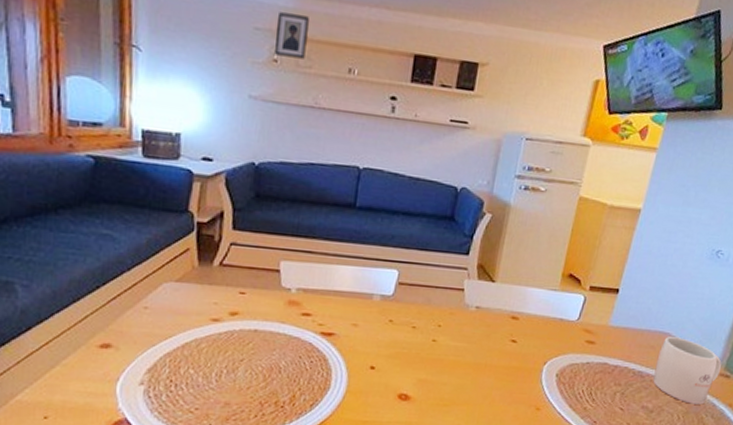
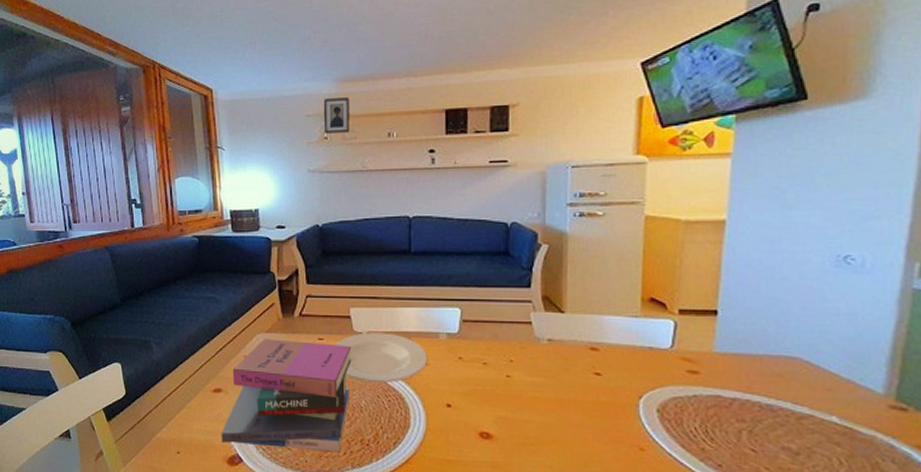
books: none [105,289,277,415] -> present [221,339,352,453]
plate: none [257,289,358,344] -> present [334,332,427,383]
mug: present [653,337,722,405] -> none [789,362,889,446]

